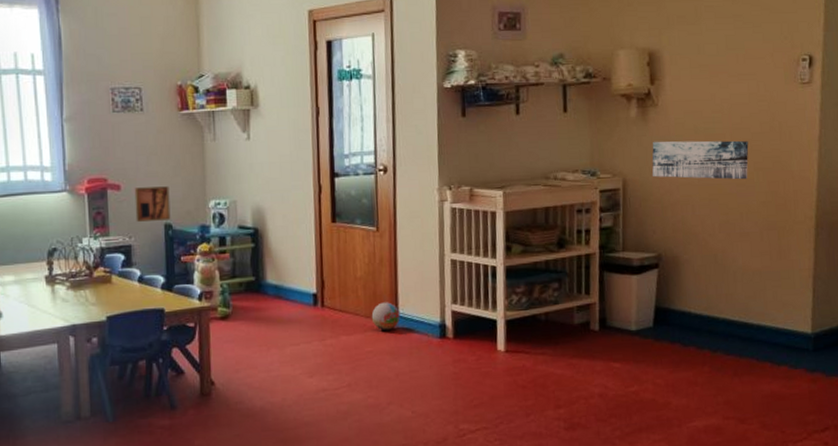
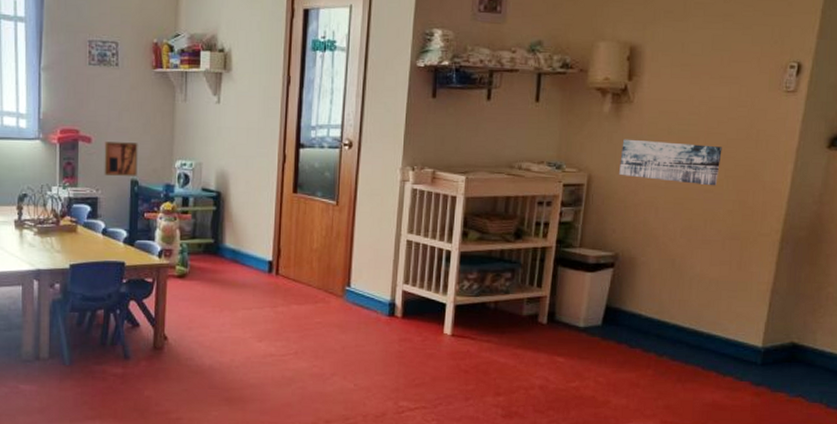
ball: present [371,302,400,331] -> none [323,276,352,304]

